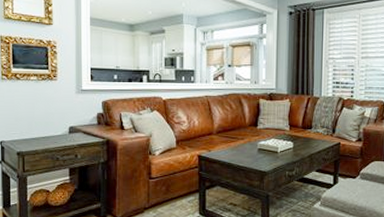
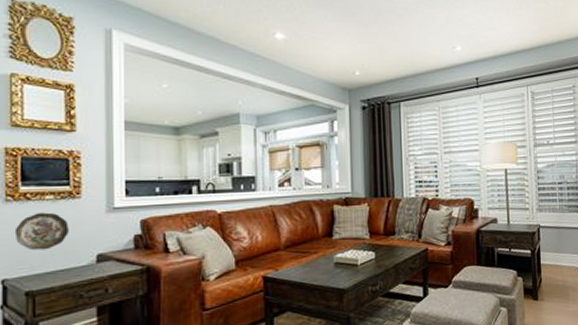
decorative plate: none [8,90,48,120] -> present [14,212,69,251]

